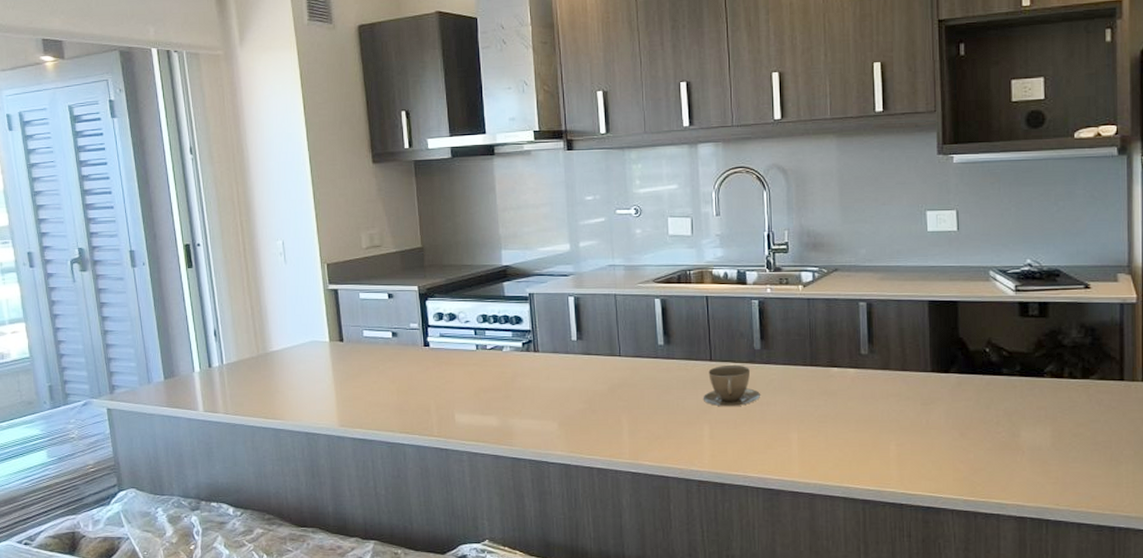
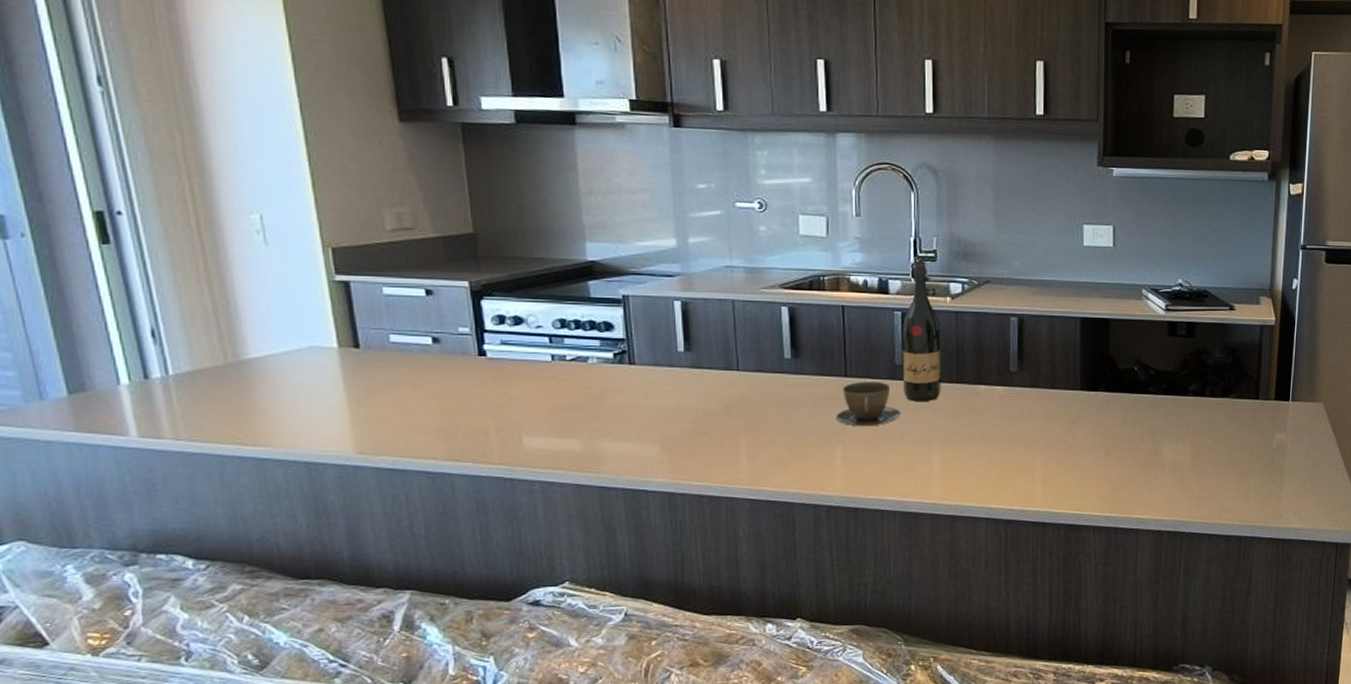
wine bottle: none [759,252,797,384] -> present [901,260,942,402]

